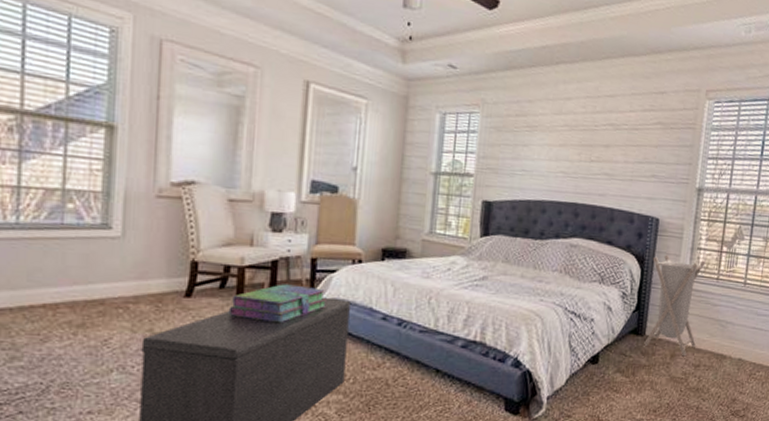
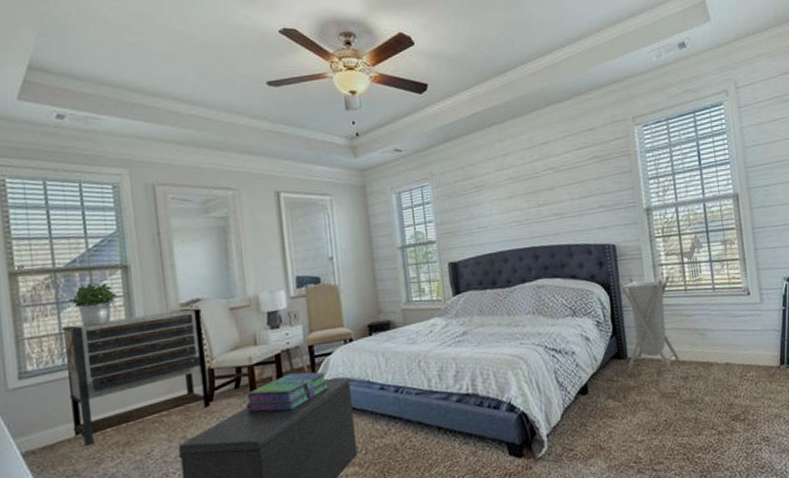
dresser: none [18,179,195,319] -> present [62,308,211,446]
potted plant: none [33,137,96,187] -> present [67,282,117,327]

